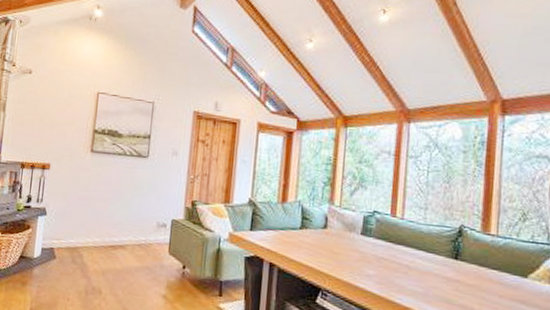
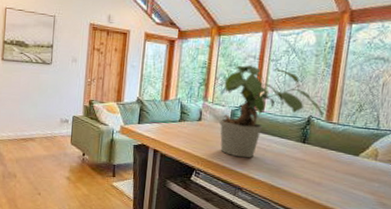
potted plant: none [349,161,479,277] -> present [219,64,324,158]

